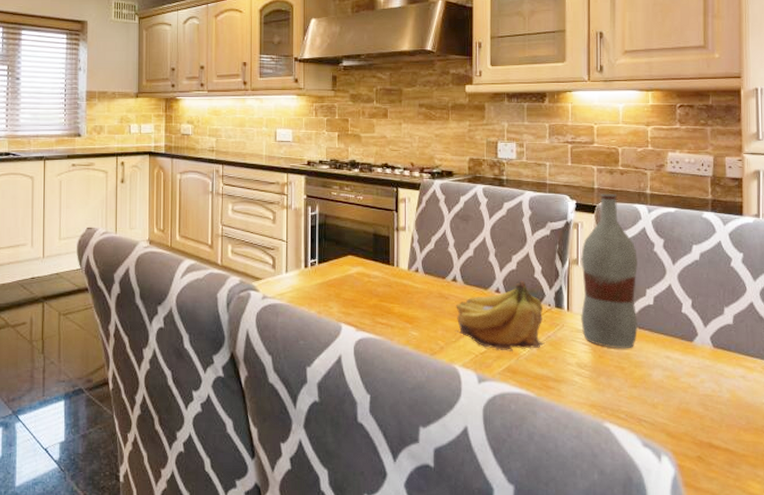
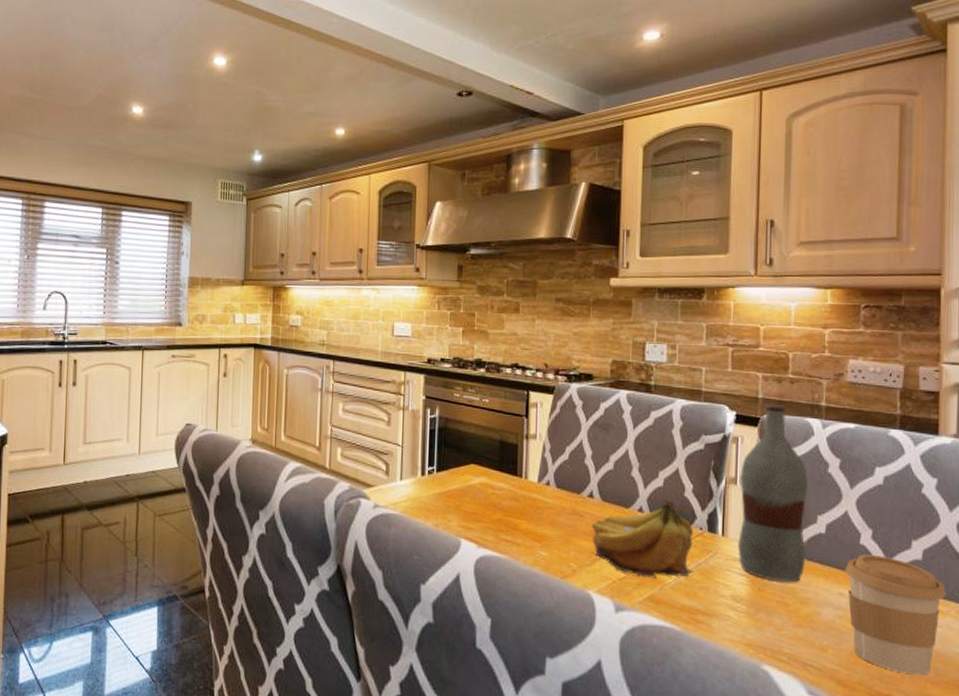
coffee cup: none [670,322,753,424] -> present [845,555,946,676]

